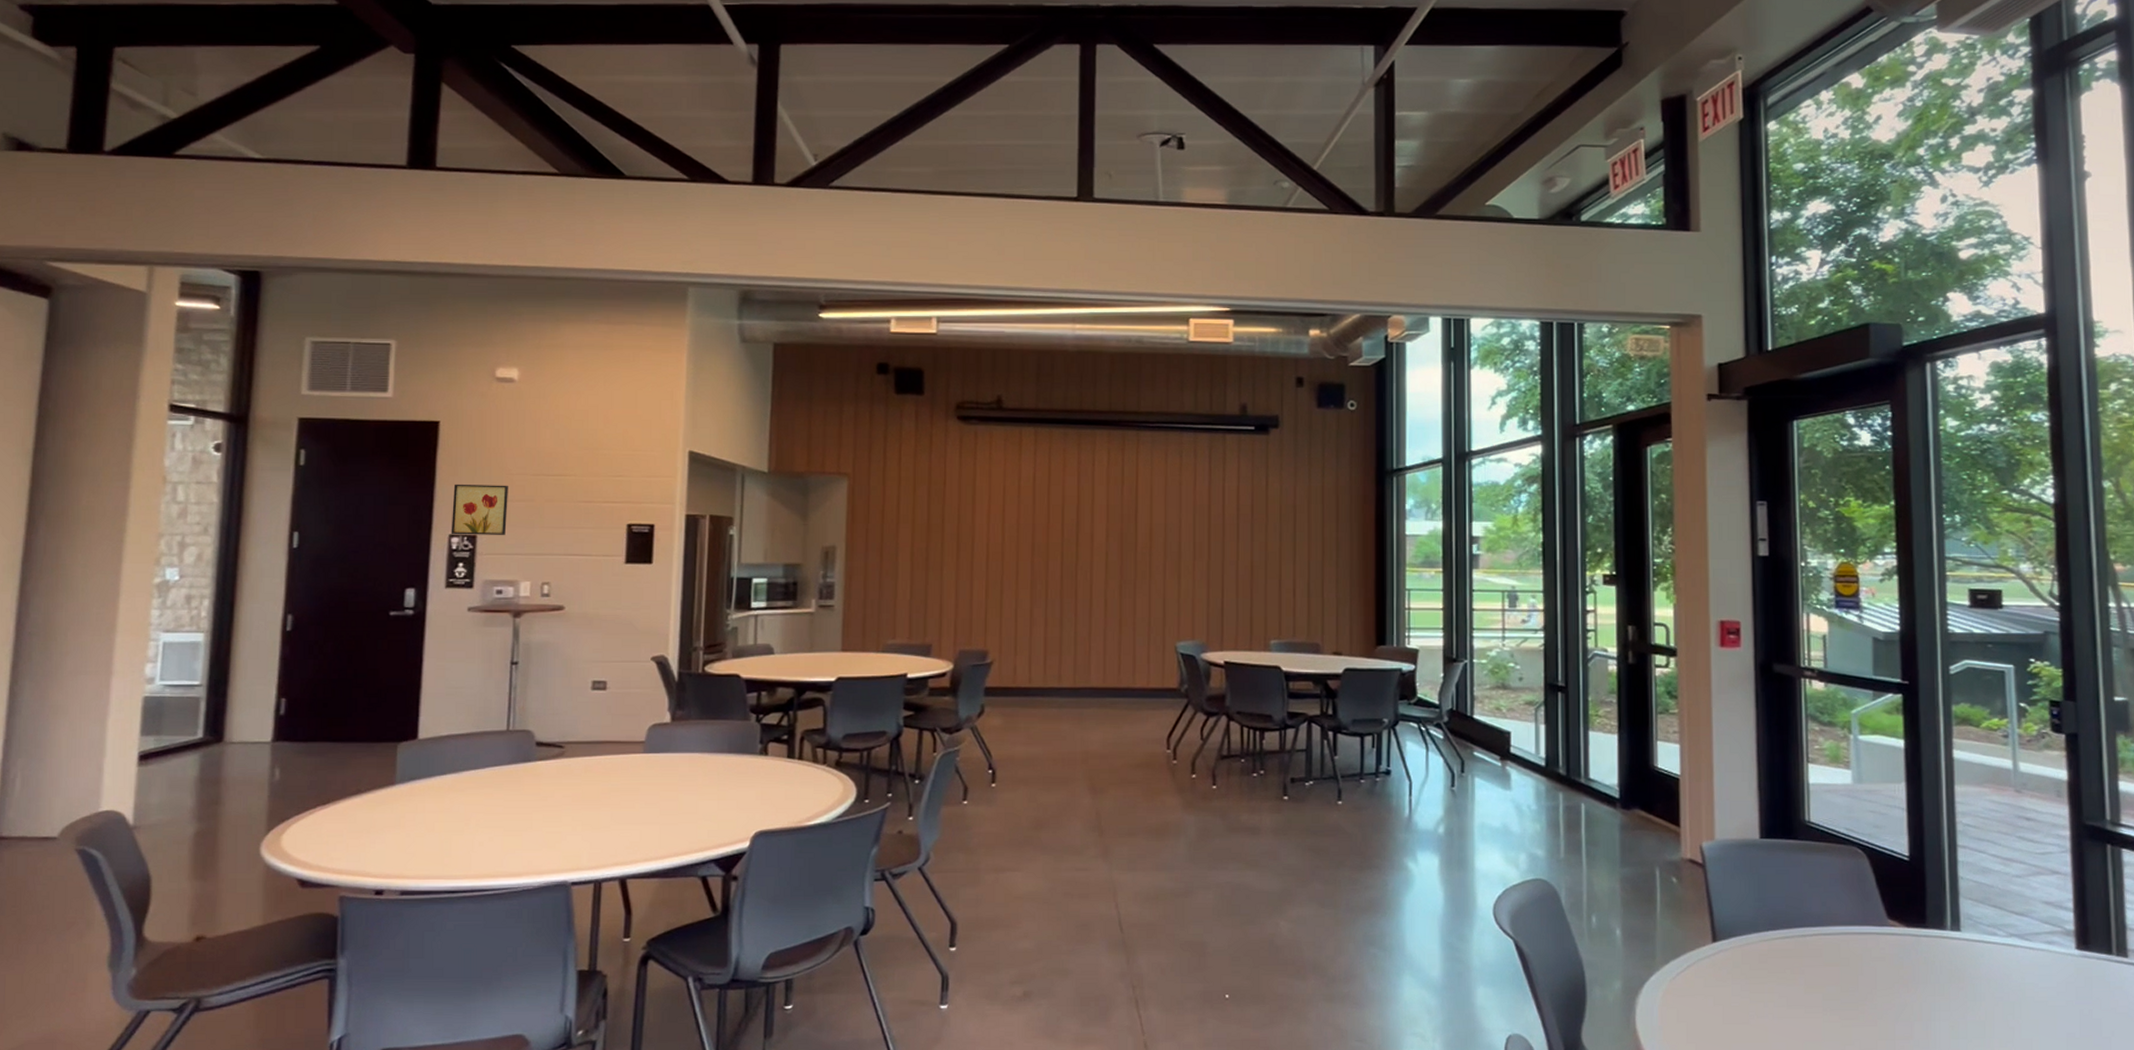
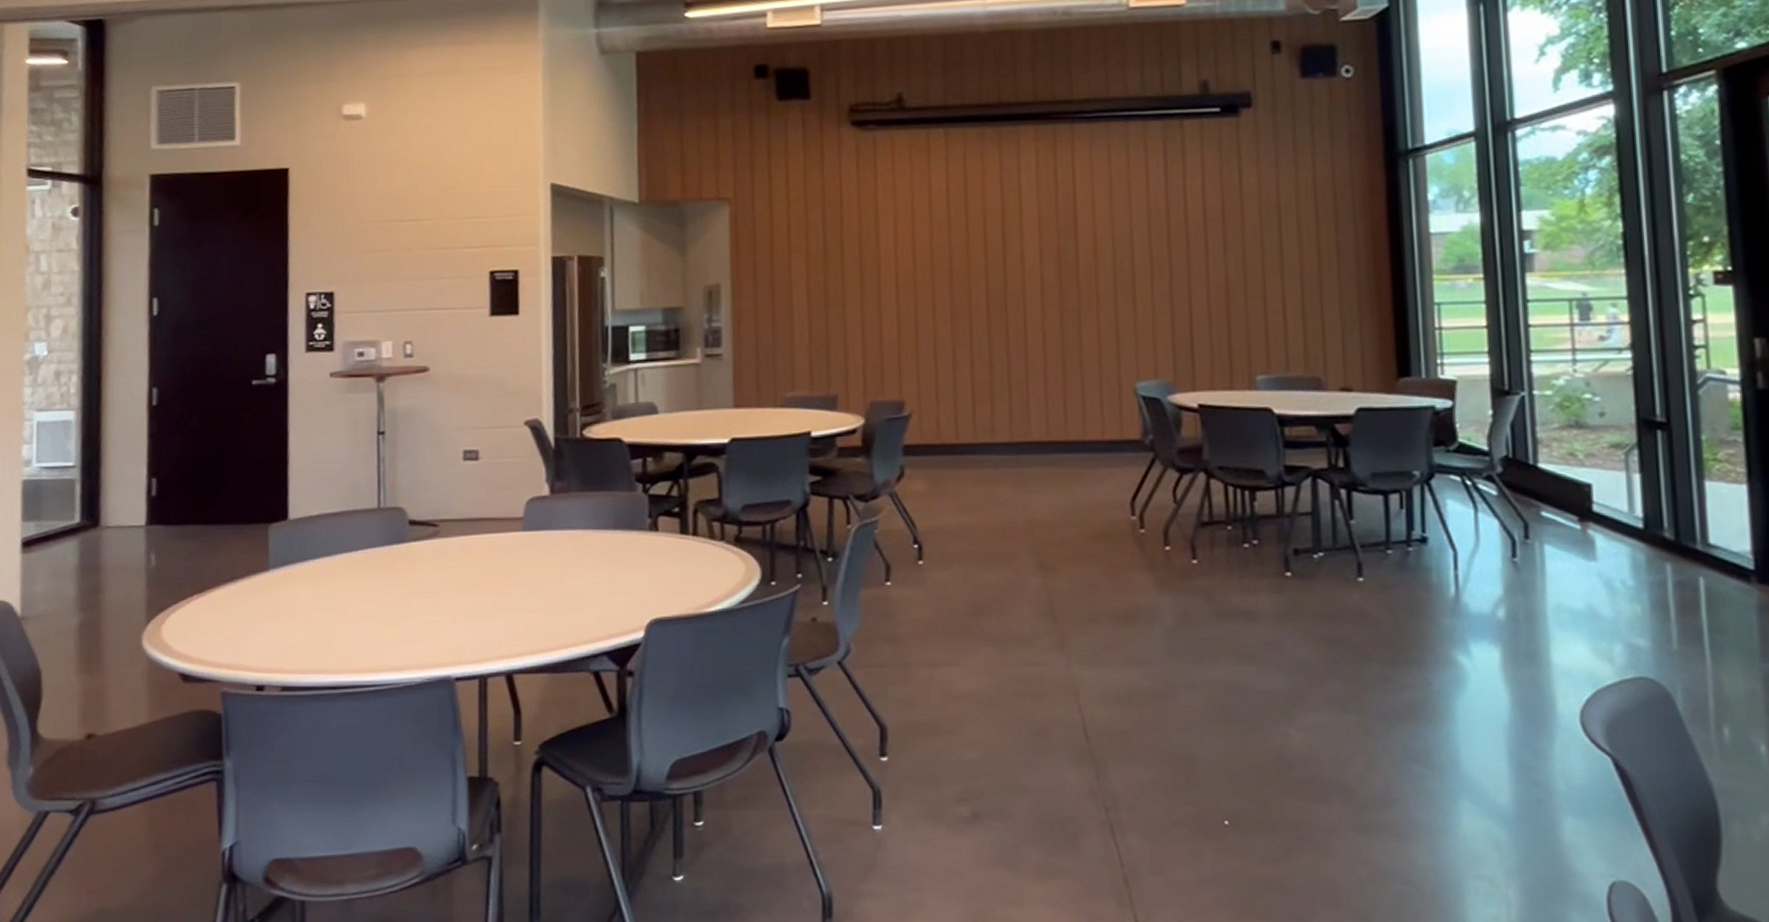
wall art: present [451,484,508,535] -> none [307,234,364,293]

